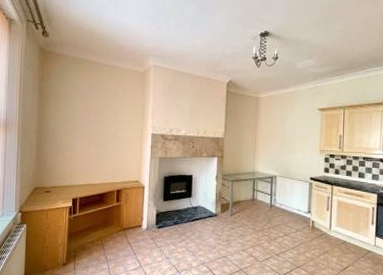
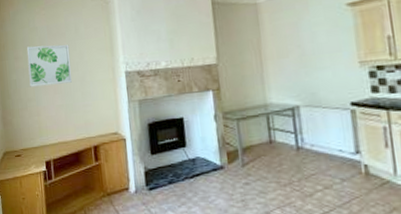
wall art: none [67,100,107,136] -> present [26,44,72,87]

